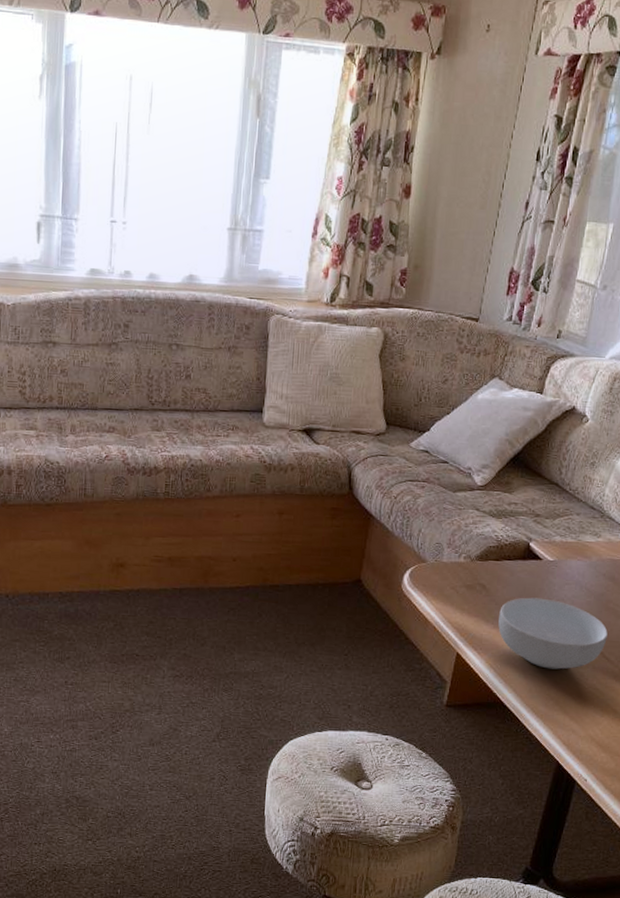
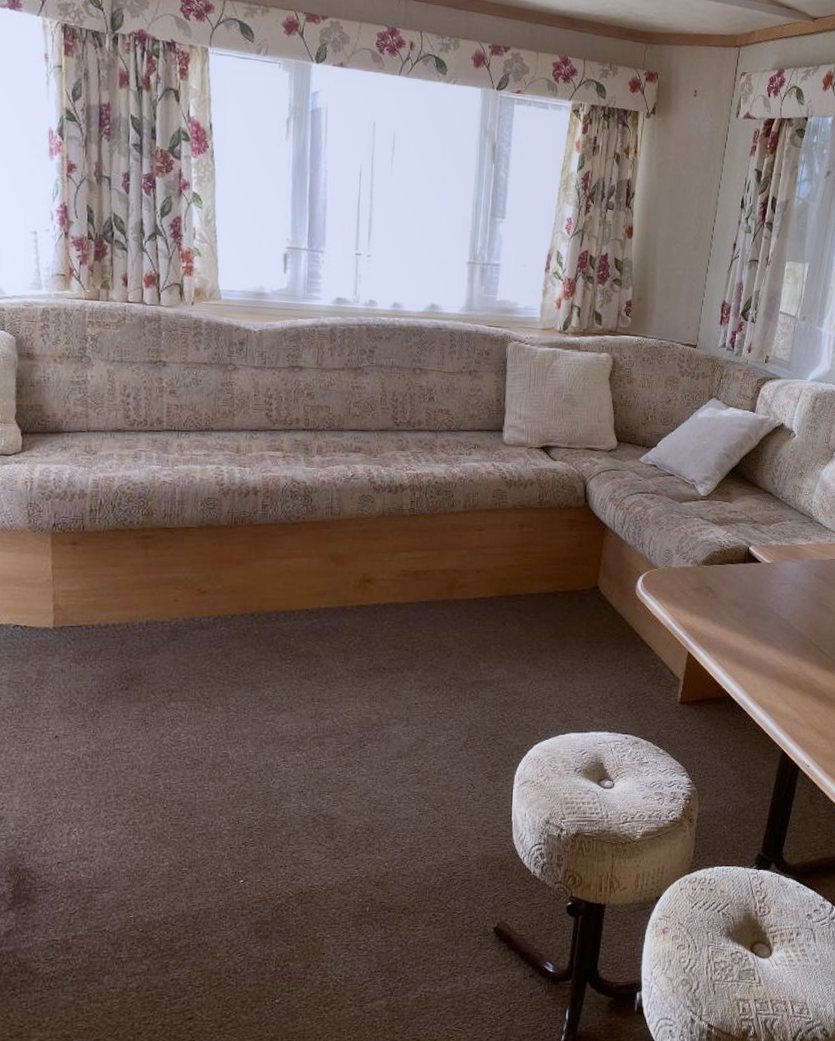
cereal bowl: present [498,597,608,670] -> none [724,597,821,663]

